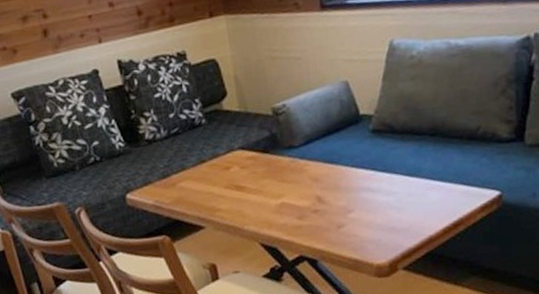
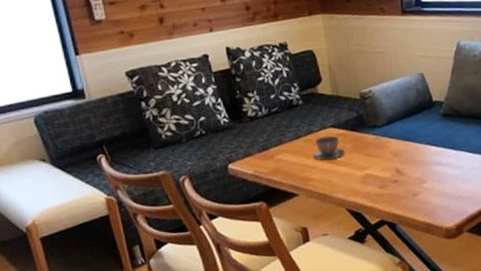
teacup: none [220,159,256,187] -> present [313,135,345,160]

